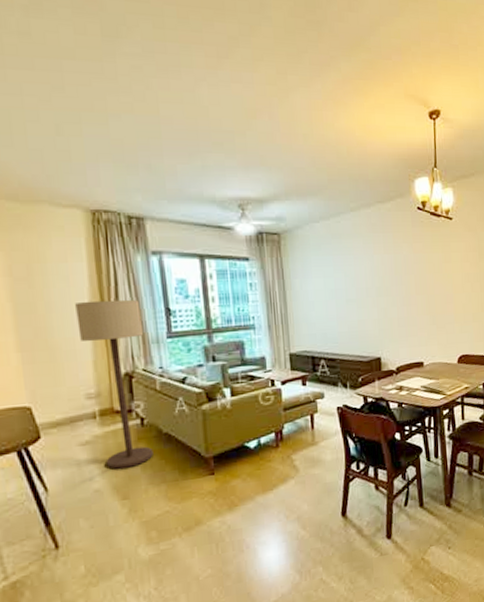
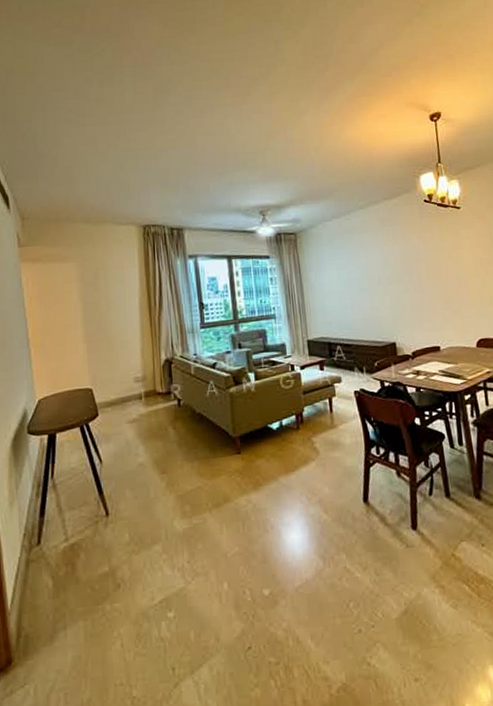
floor lamp: present [75,299,153,469] -> none [129,296,188,445]

